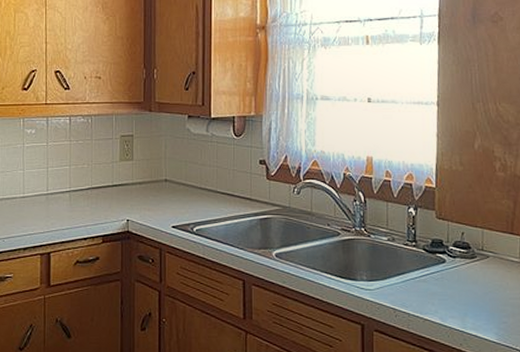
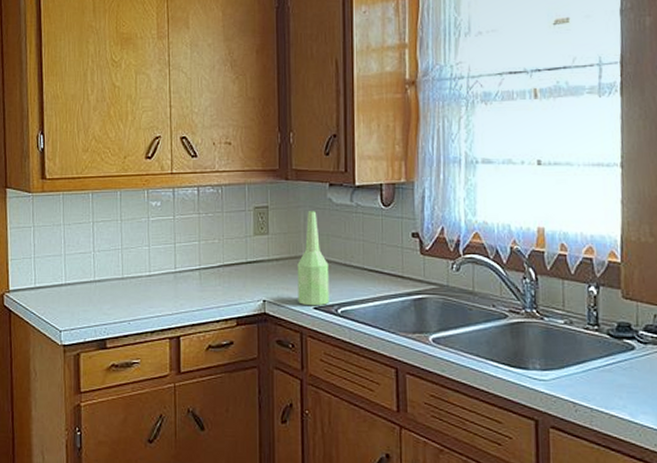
bottle: none [158,140,186,225] -> present [297,211,329,306]

